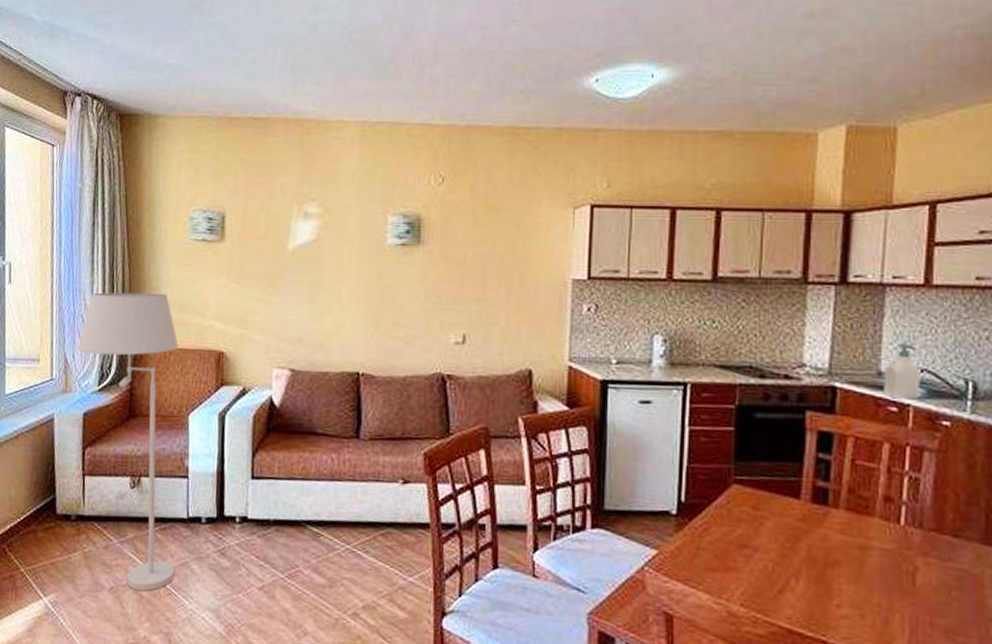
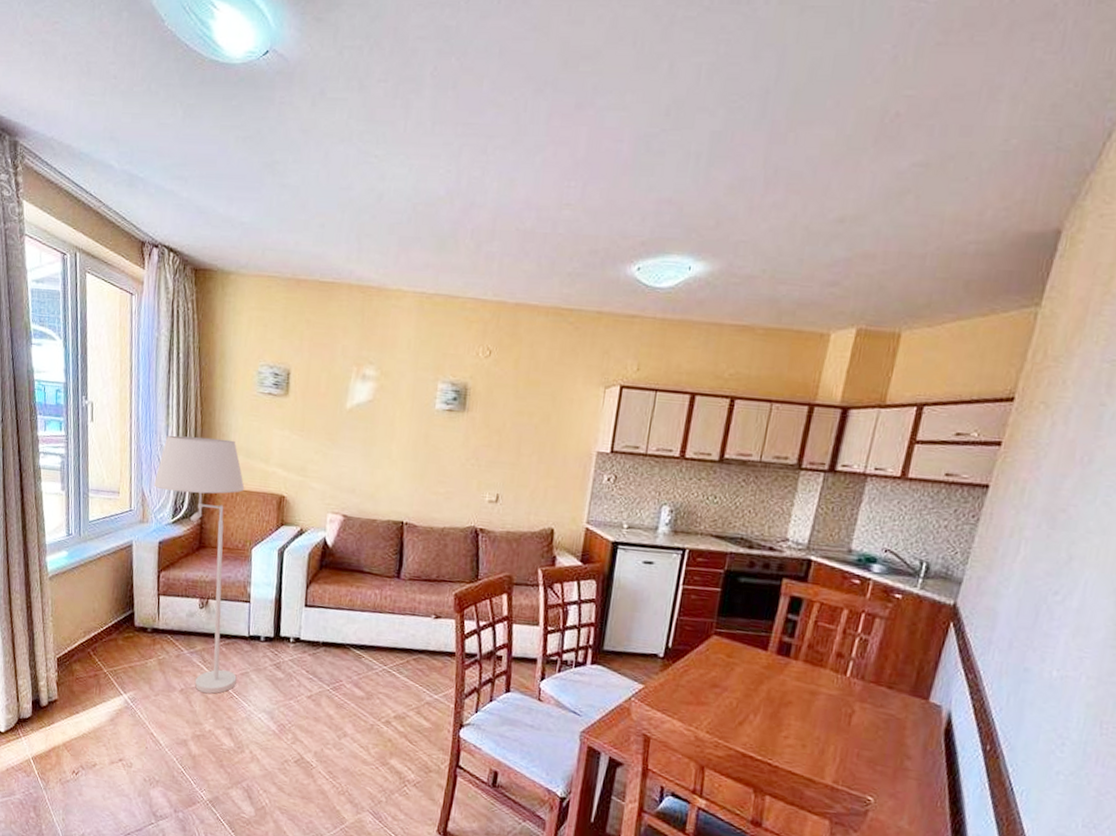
soap bottle: present [884,343,921,400] -> none [850,526,885,575]

